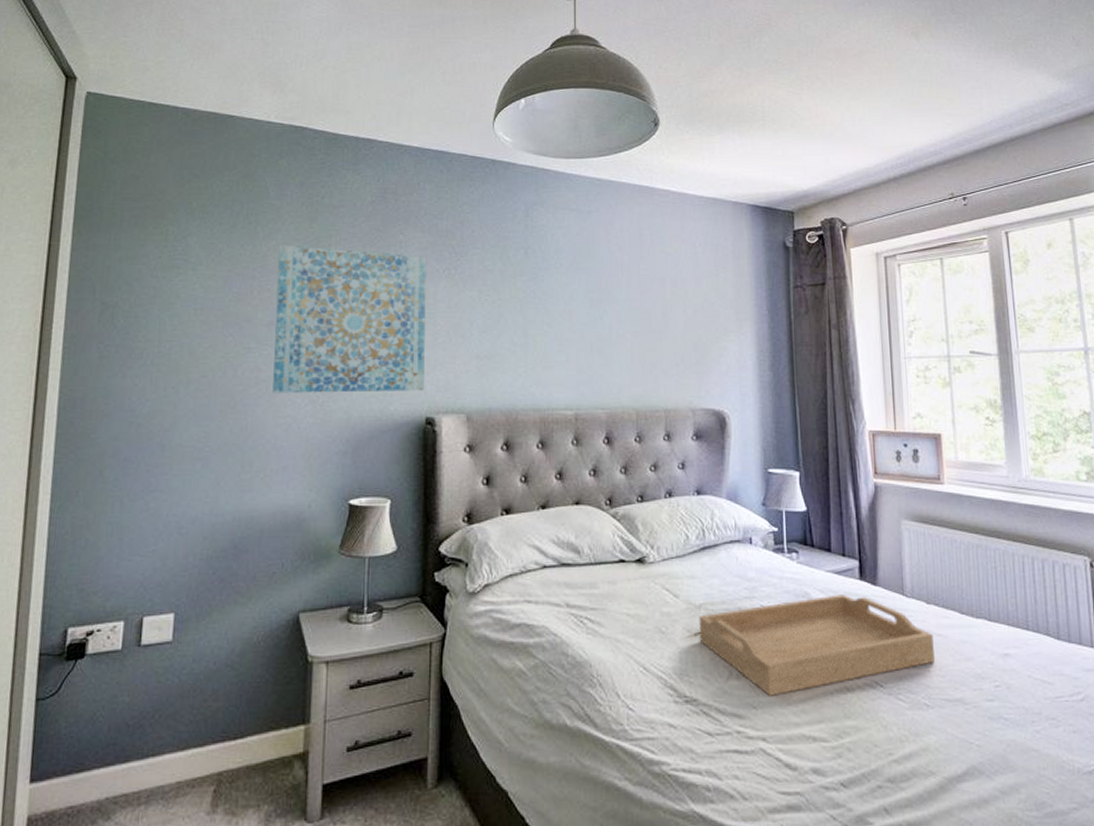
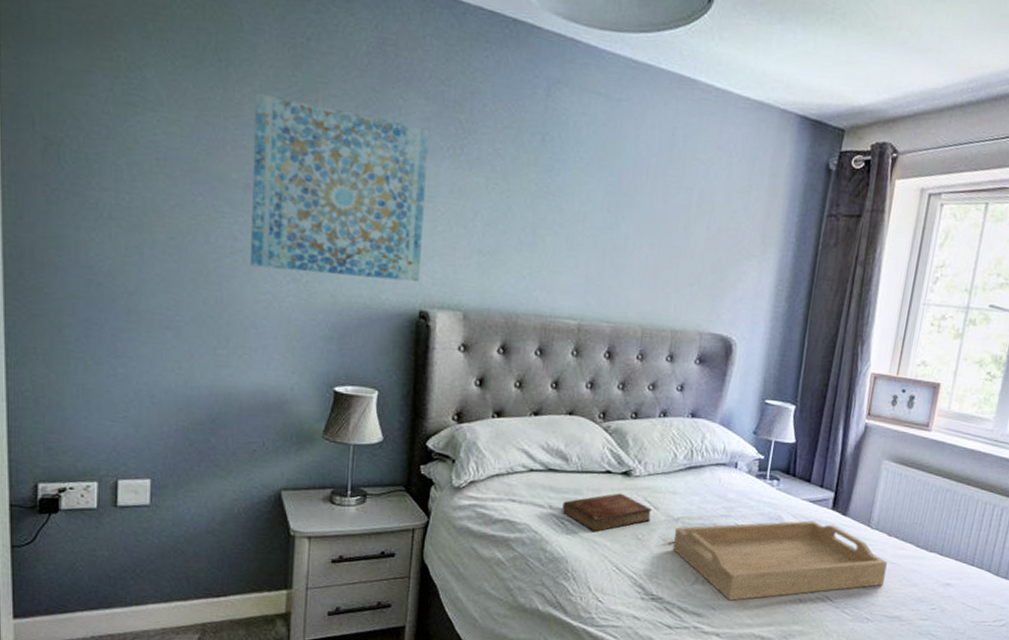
bible: none [579,583,672,629] -> present [562,493,652,532]

